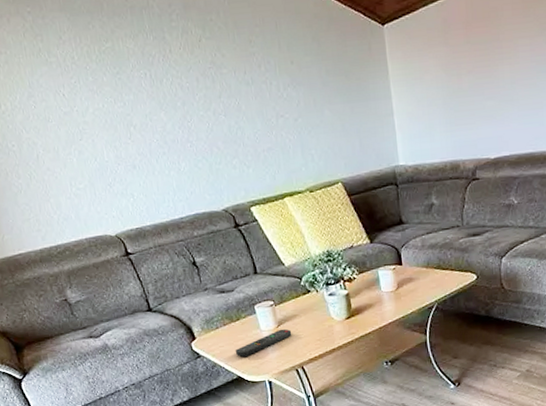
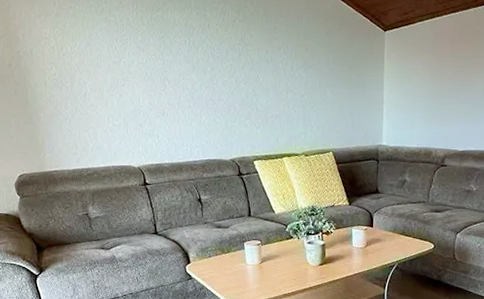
remote control: present [235,328,292,357] -> none [221,265,272,284]

